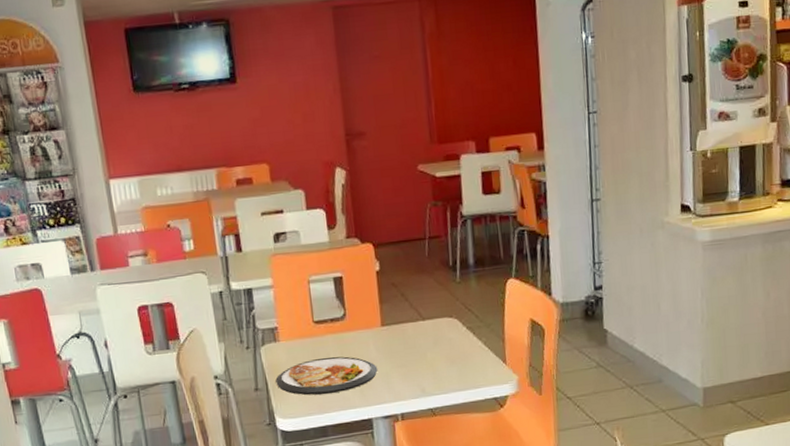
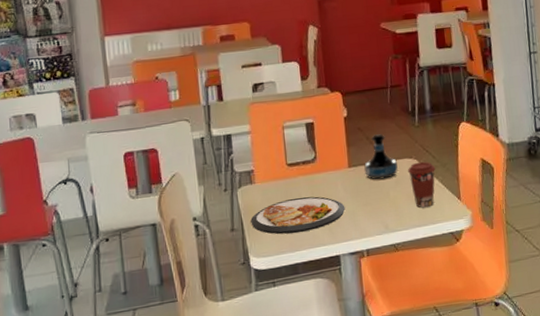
tequila bottle: none [399,290,436,340] -> present [364,134,398,180]
coffee cup: none [448,321,479,371] -> present [408,161,436,208]

